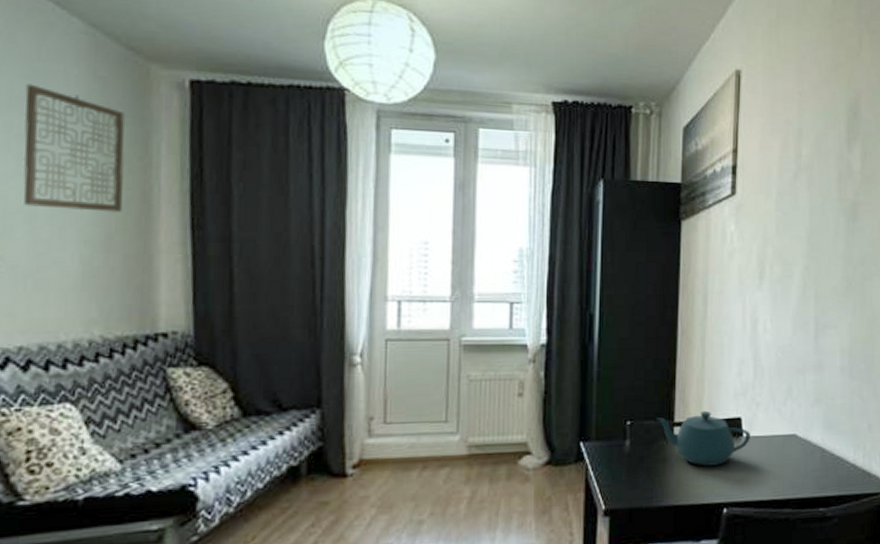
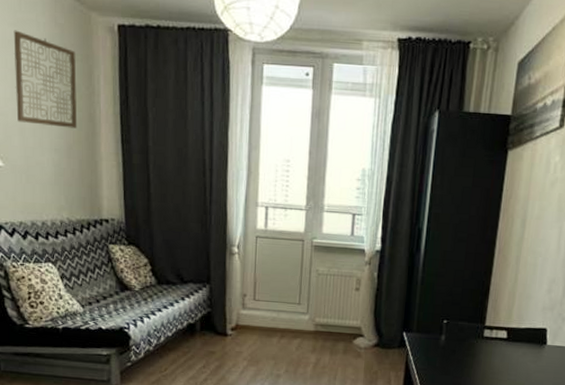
teapot: present [656,410,750,466] -> none [469,319,554,366]

